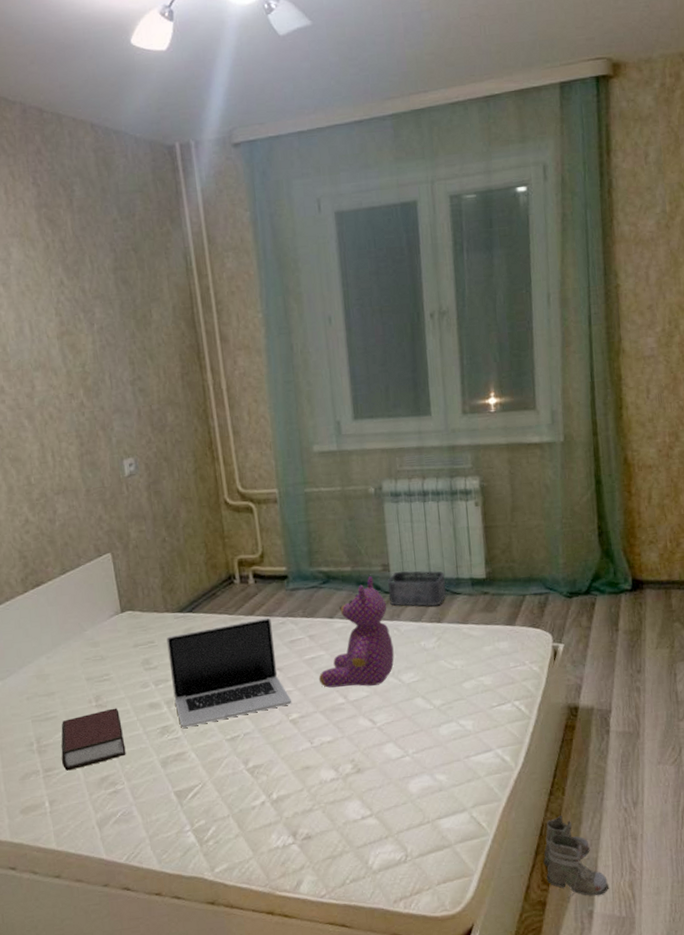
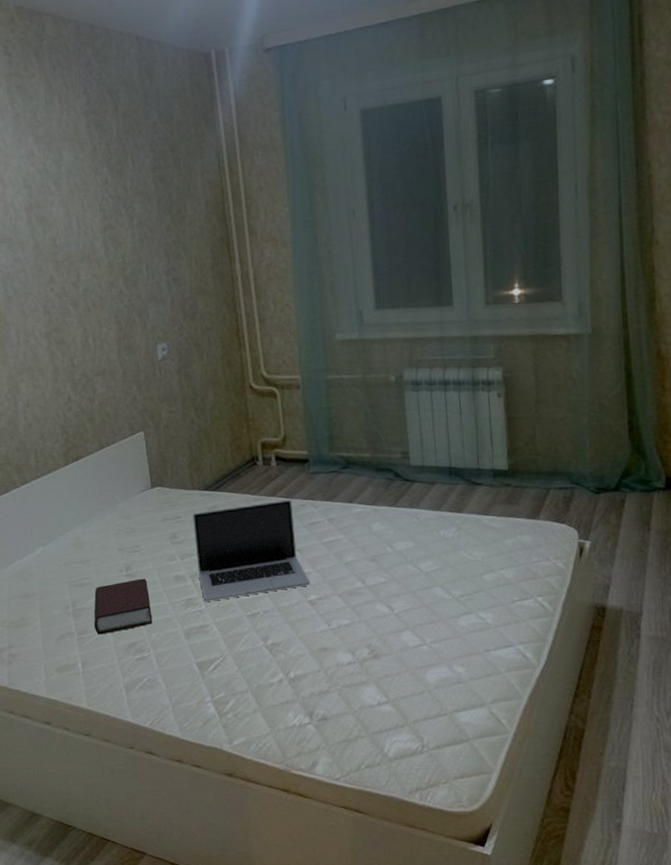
teddy bear: present [318,576,395,688] -> none [337,463,413,572]
storage bin: present [387,570,446,607] -> none [407,459,467,496]
boots: present [543,815,609,903] -> none [567,719,640,812]

